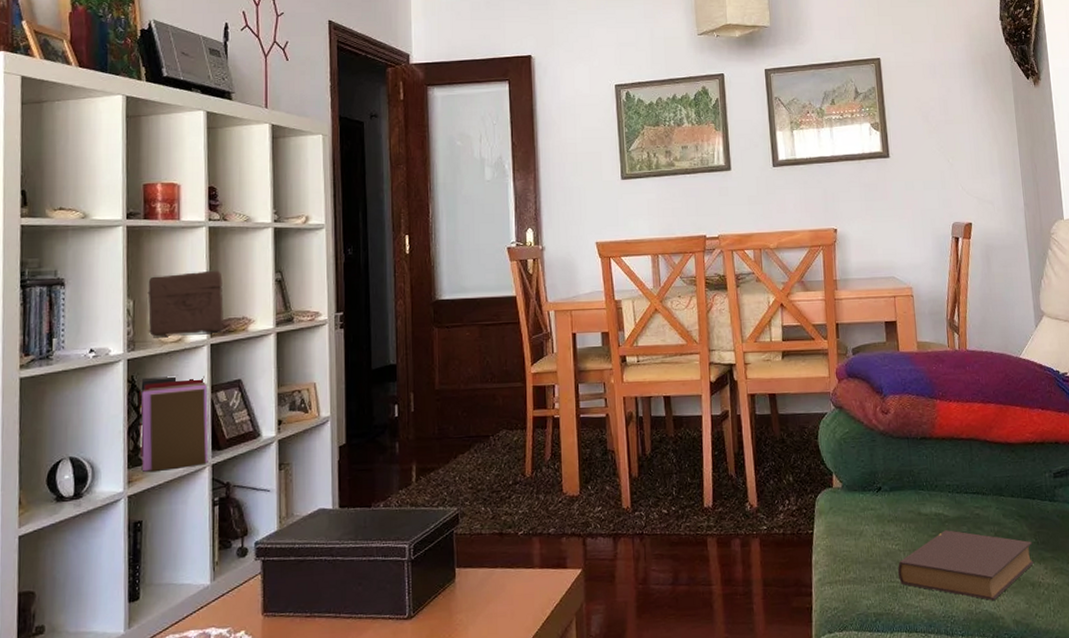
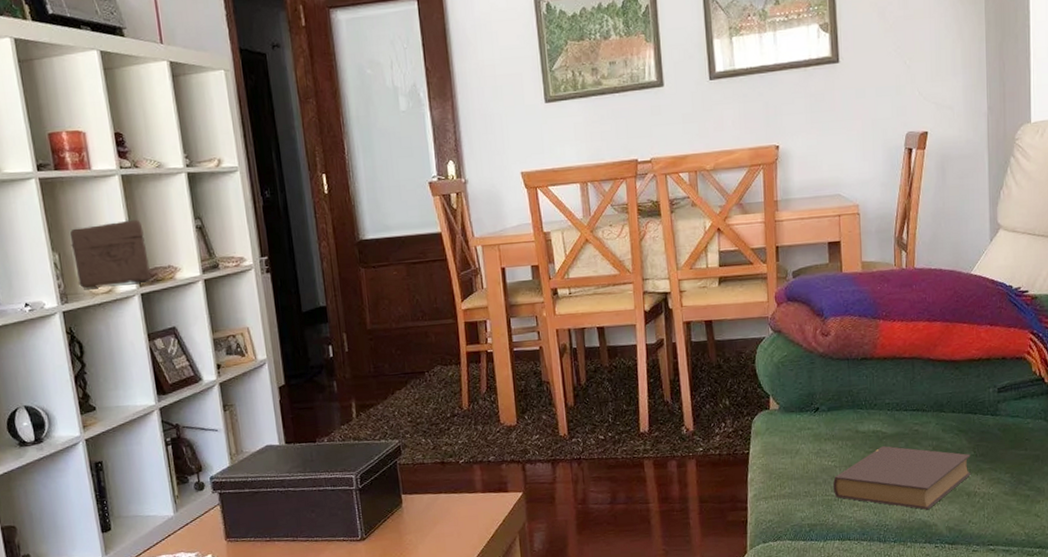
books: present [139,376,209,472] -> none [78,325,156,417]

